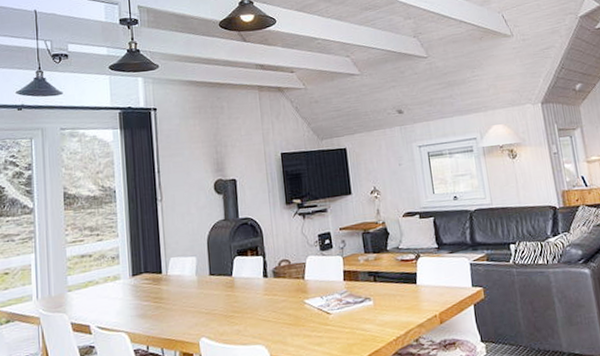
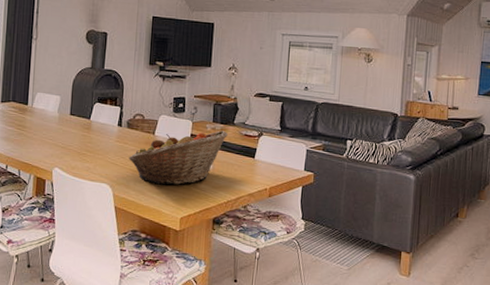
fruit basket: none [281,260,383,335] -> present [129,130,228,185]

